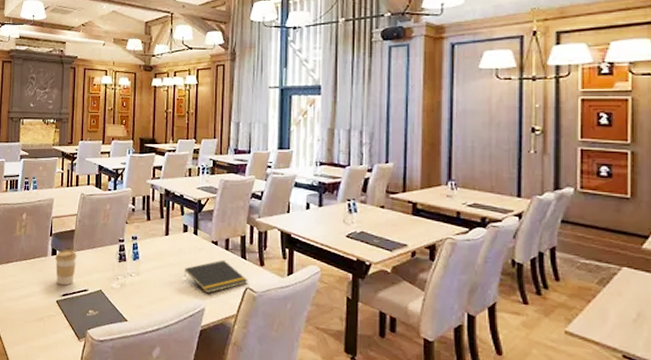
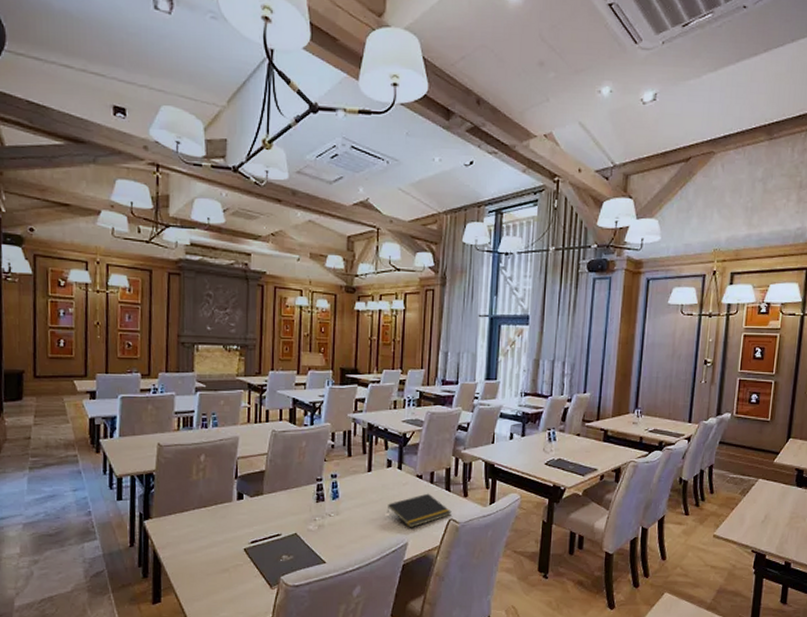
coffee cup: present [54,249,77,286] -> none [241,492,268,532]

